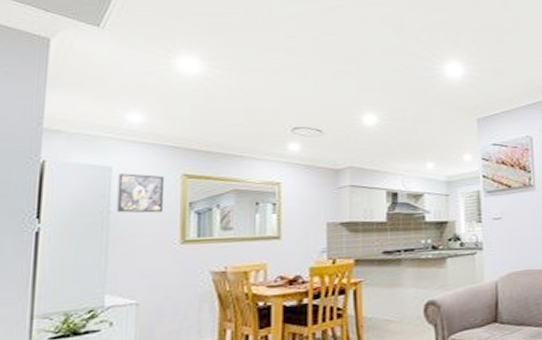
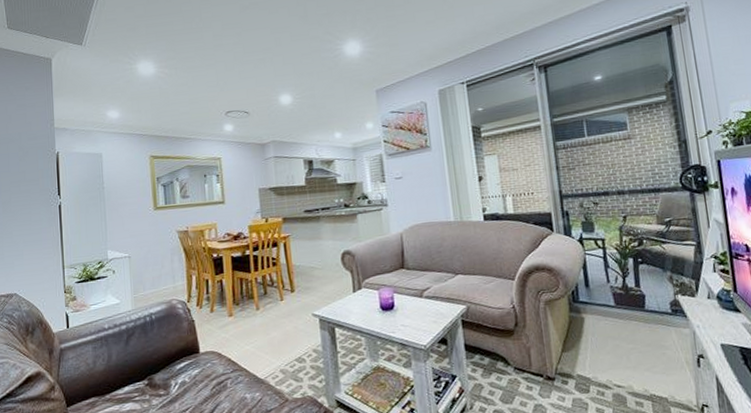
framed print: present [117,173,165,213] -> none [107,157,140,189]

